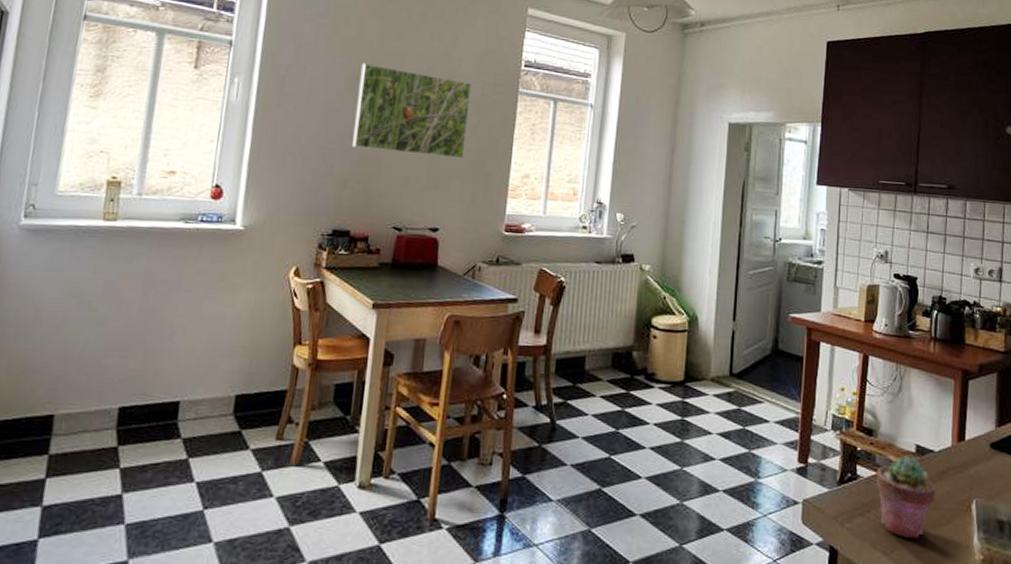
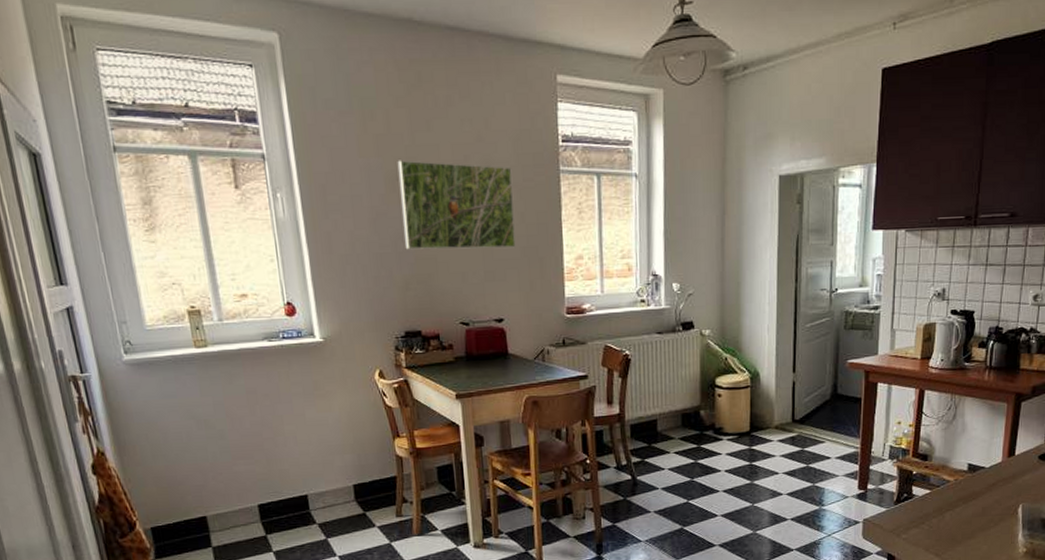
potted succulent: present [876,456,936,539] -> none [930,474,986,541]

